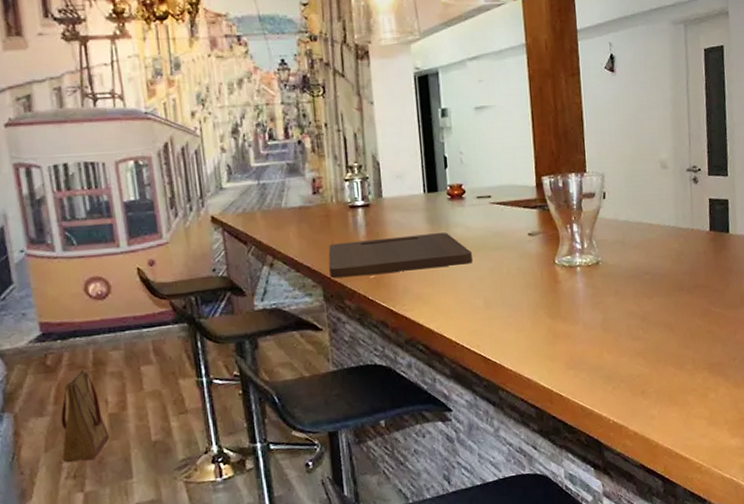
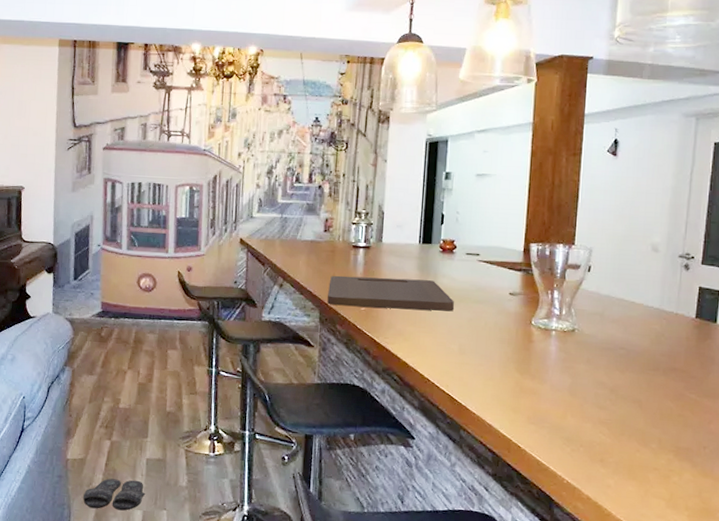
shopping bag: present [60,371,110,462] -> none [99,345,137,416]

